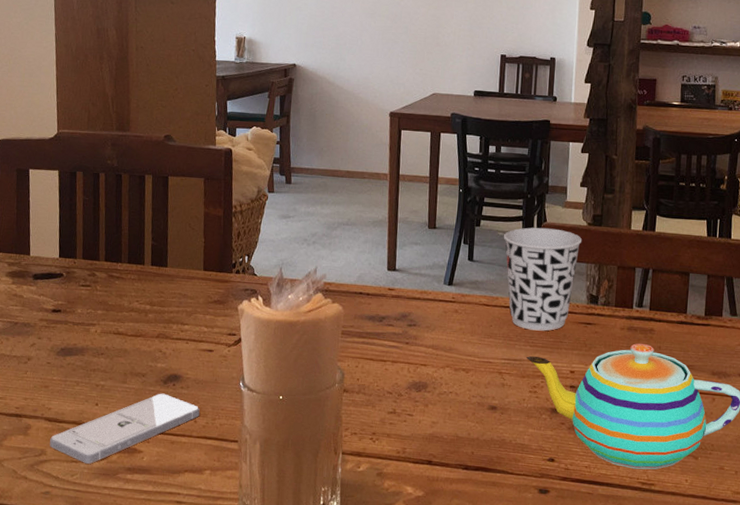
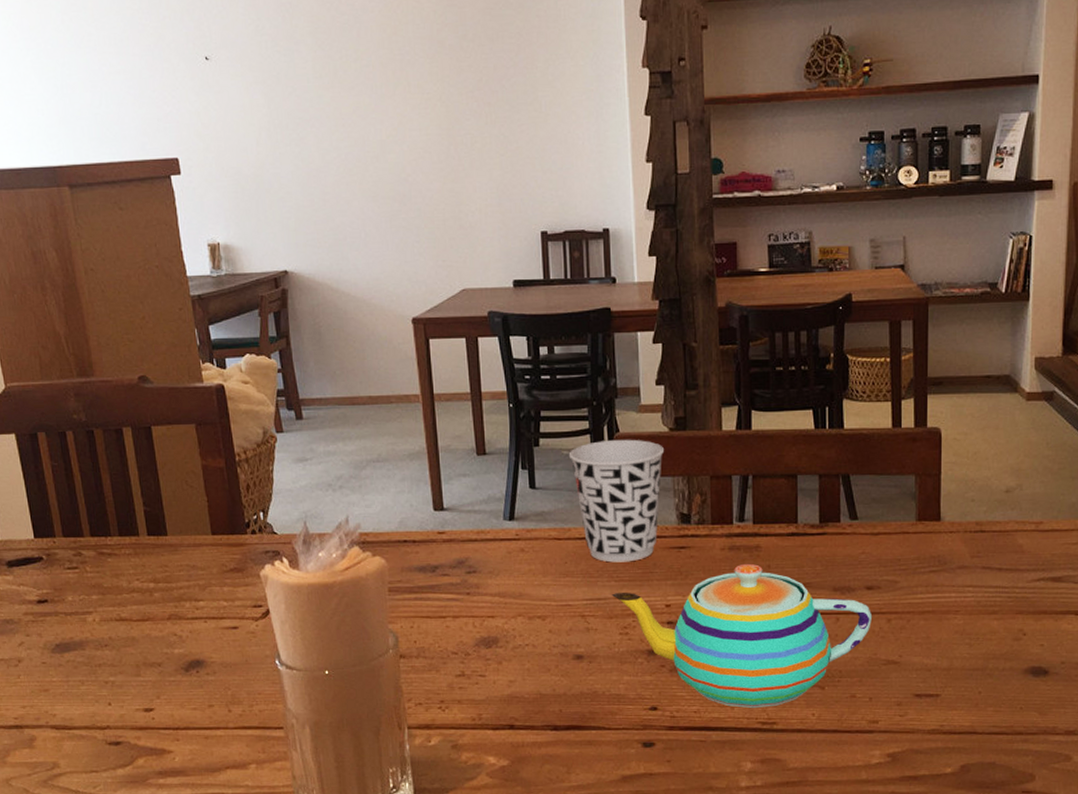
smartphone: present [50,393,200,464] -> none [61,683,233,772]

